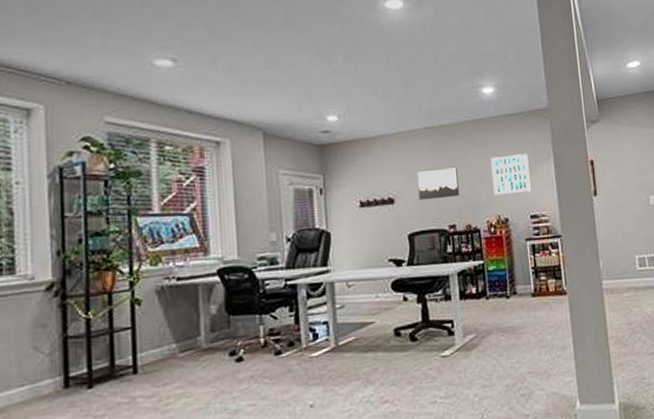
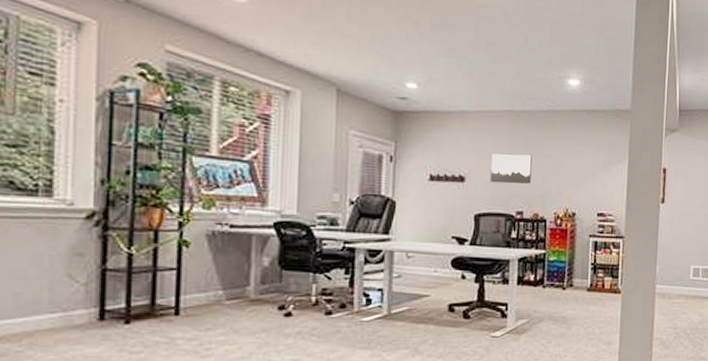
wall art: present [491,154,531,196] -> none [565,150,604,190]

